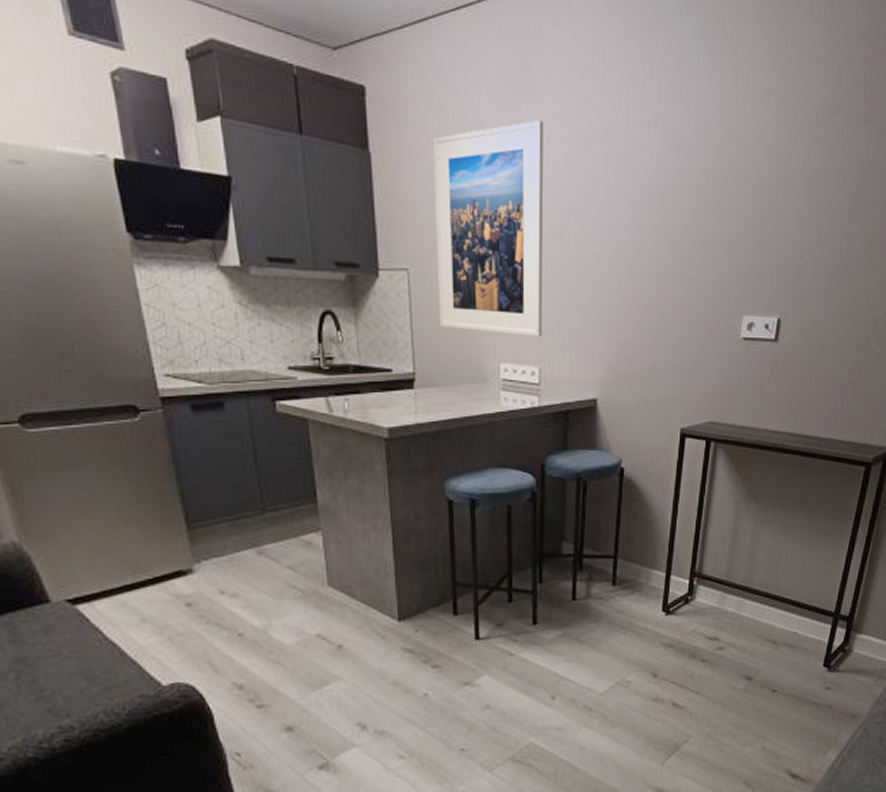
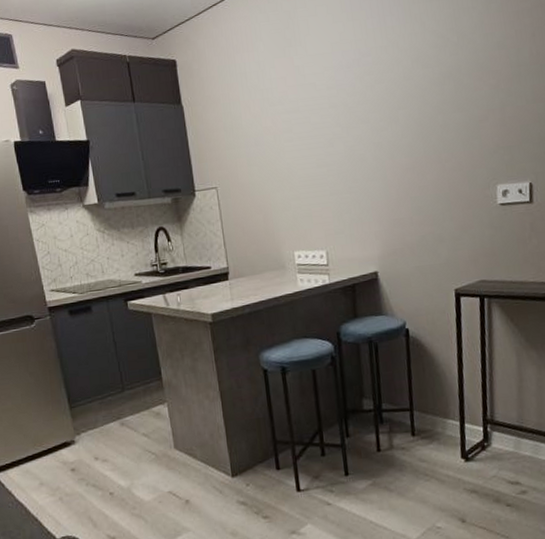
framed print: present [432,120,544,338] -> none [227,59,326,229]

